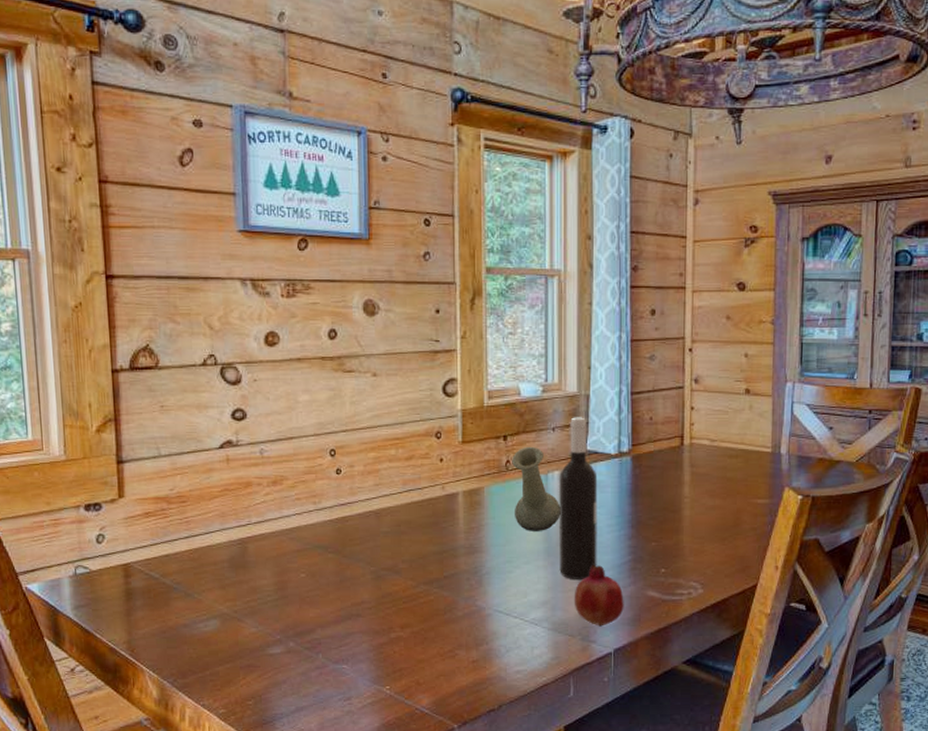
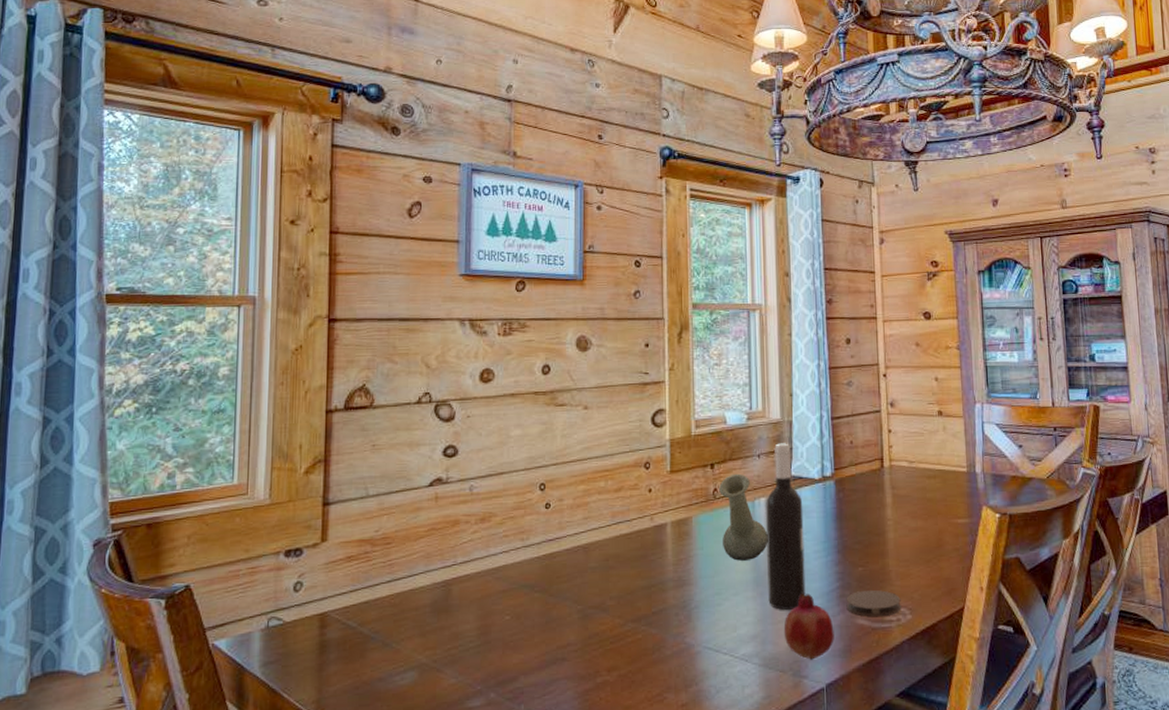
coaster: none [637,564,693,590] -> present [846,589,901,617]

